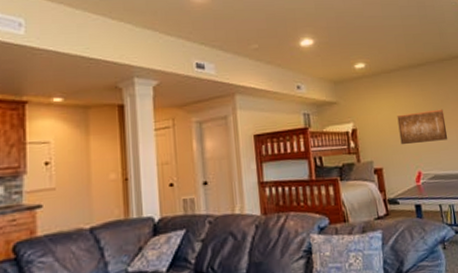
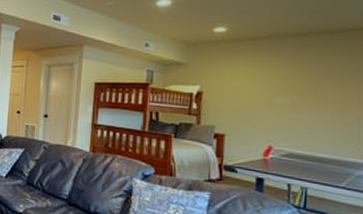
wall art: present [397,109,448,145] -> none [253,84,320,120]

